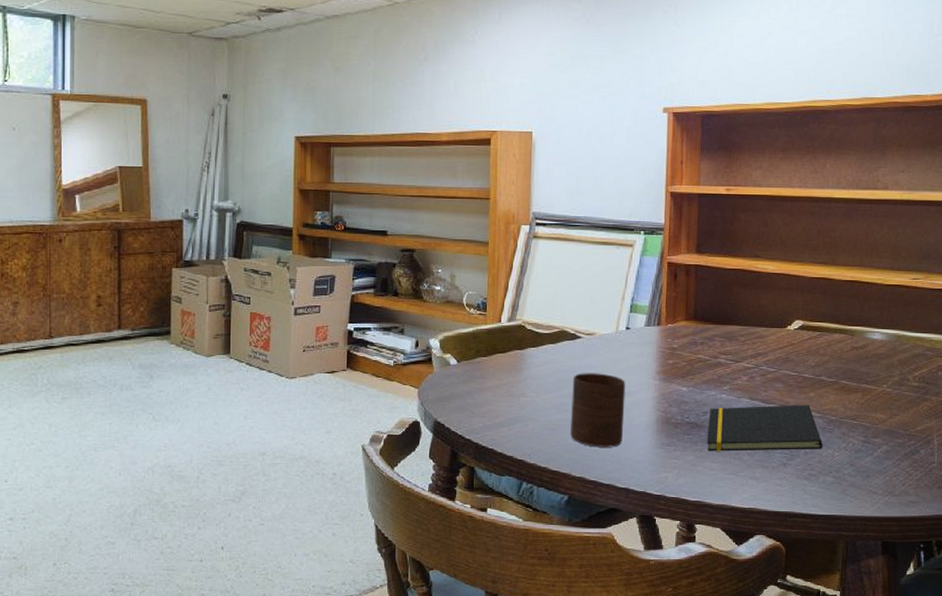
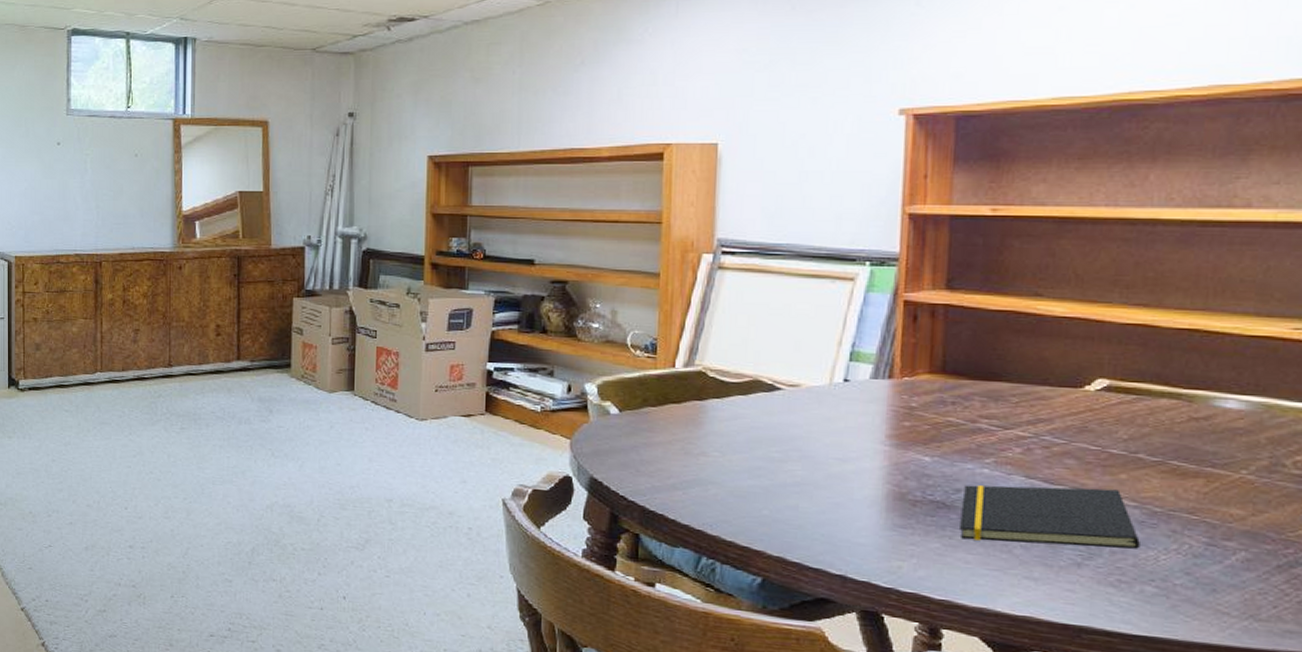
cup: present [570,373,626,448] -> none [766,431,843,525]

